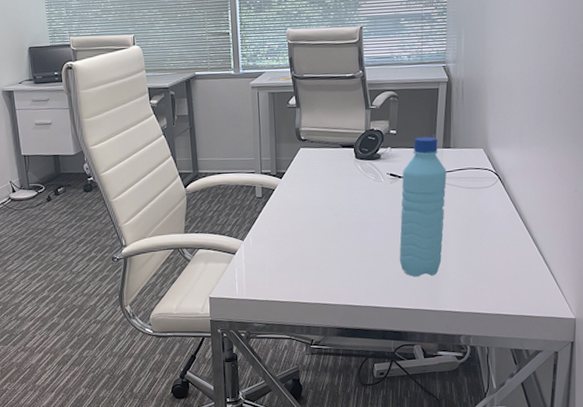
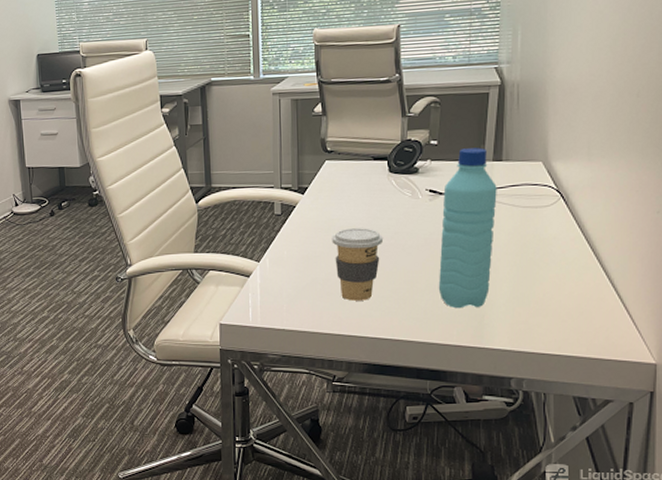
coffee cup: none [307,208,352,273] -> present [332,228,384,301]

